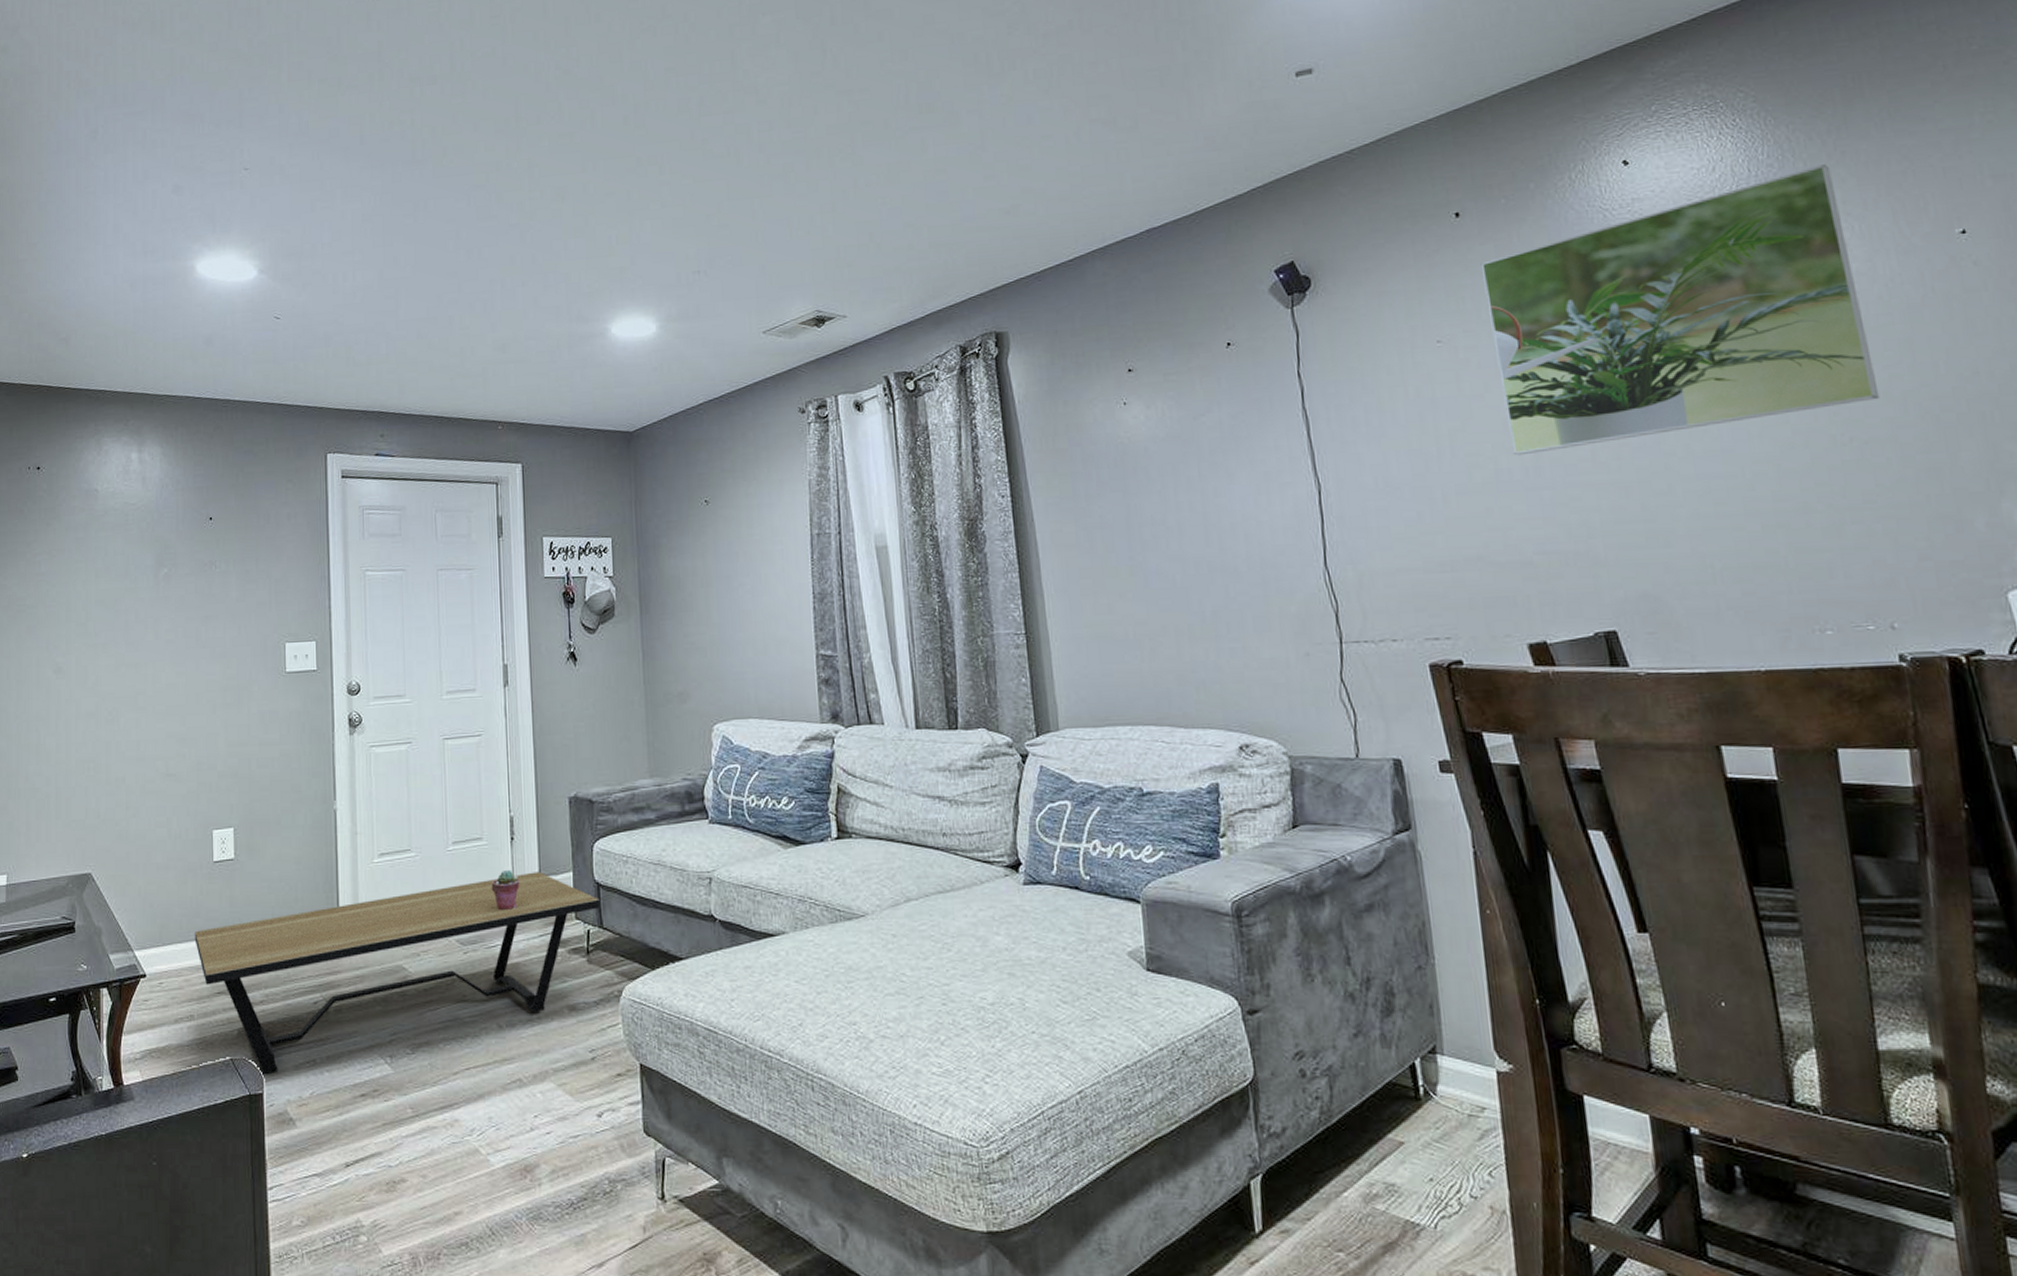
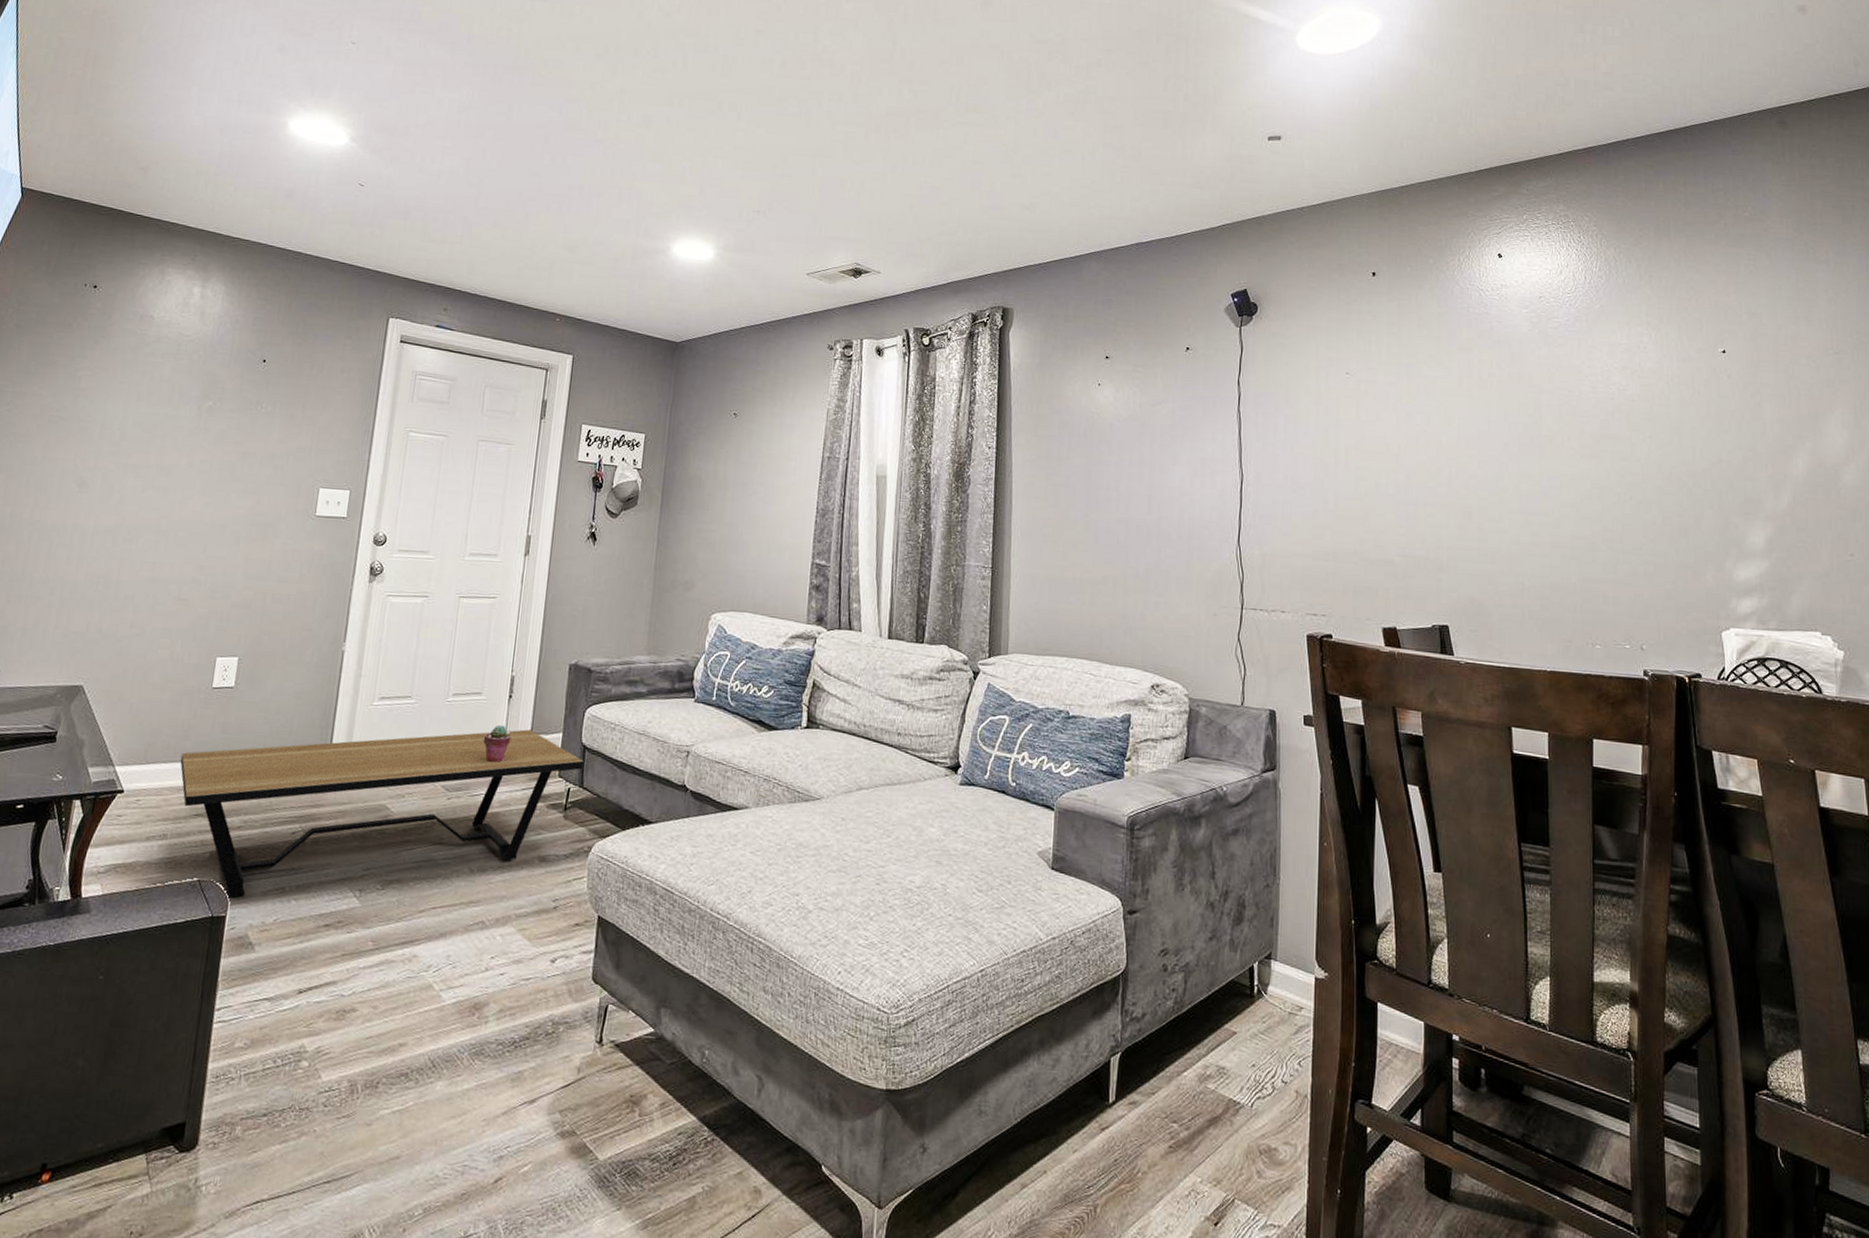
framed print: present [1480,164,1880,456] -> none [1386,283,1654,475]

